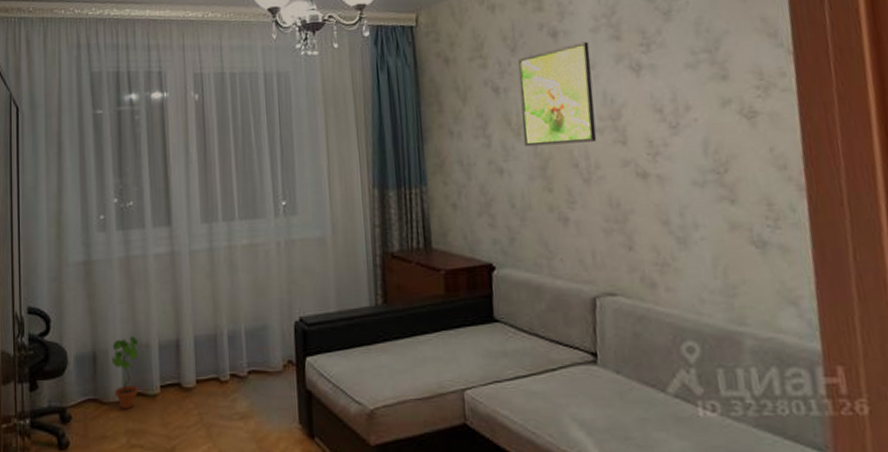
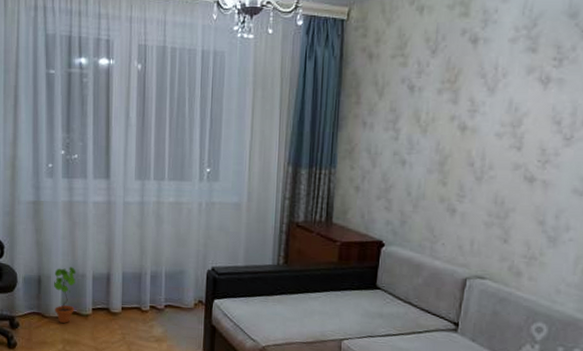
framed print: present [518,41,597,147] -> none [428,50,506,145]

